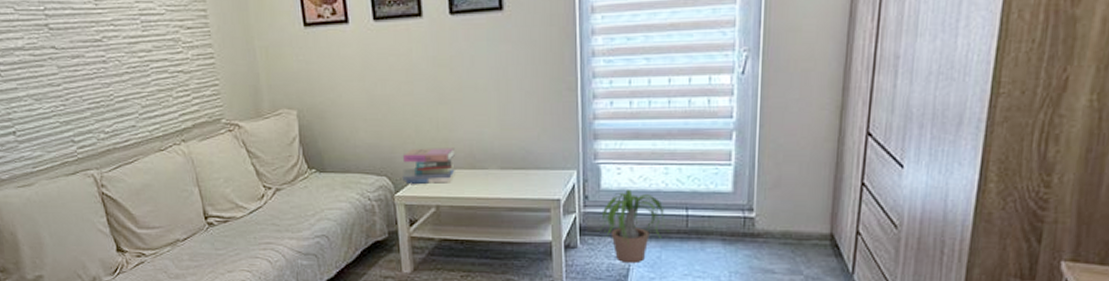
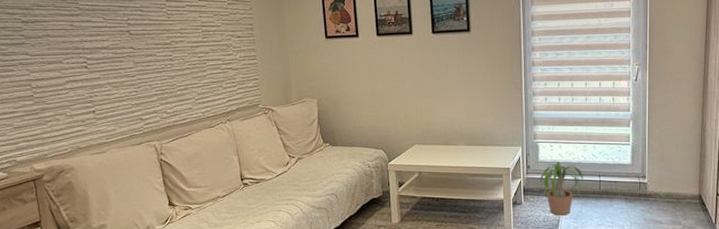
books: present [401,147,455,184] -> none [394,129,433,155]

